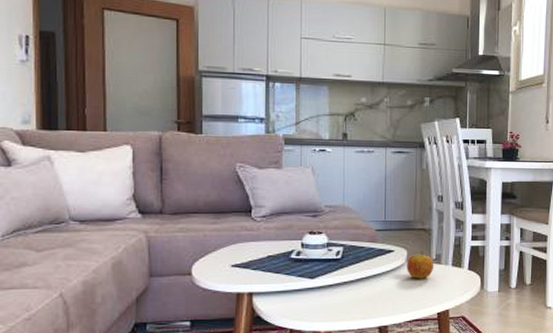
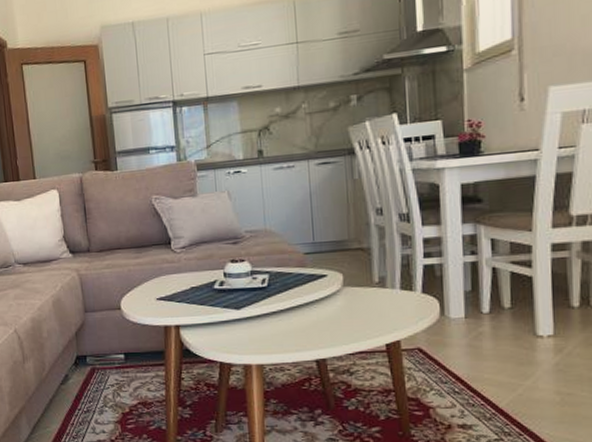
apple: present [407,251,434,279] -> none [343,274,378,306]

